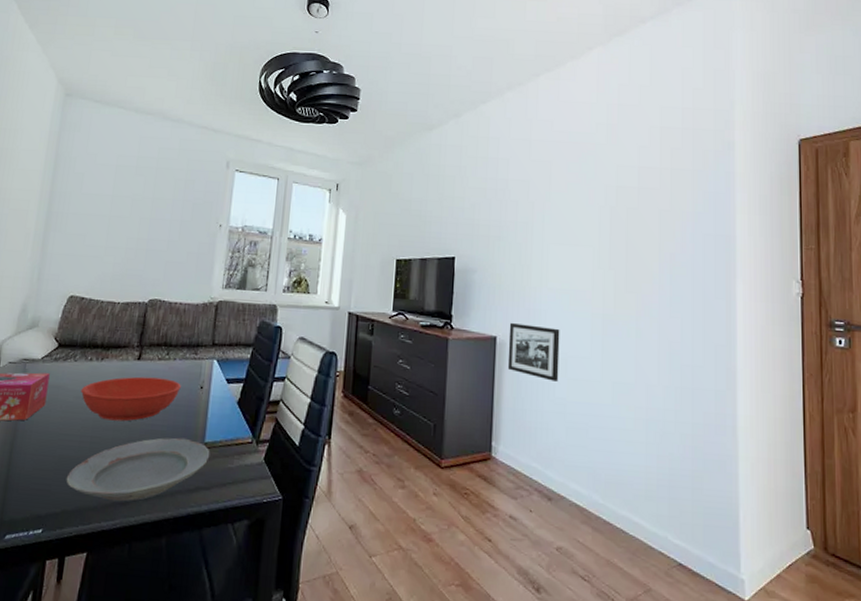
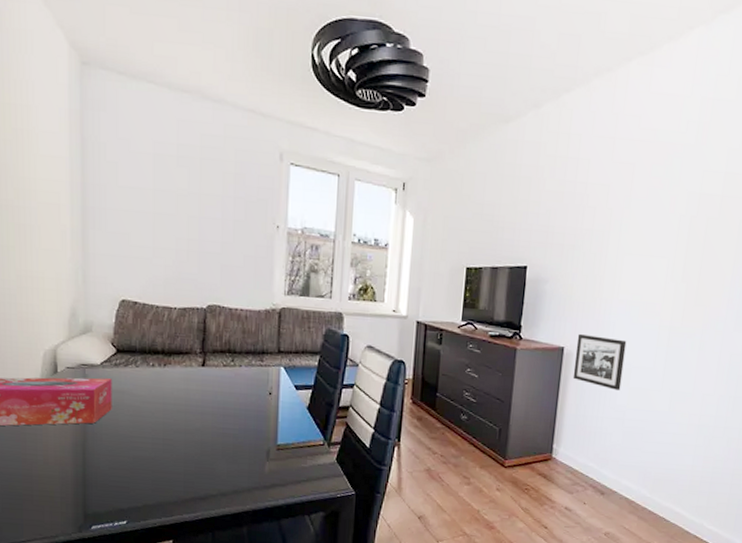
plate: present [66,437,210,502] -> none [143,440,283,497]
bowl: present [80,376,181,422] -> none [146,382,249,425]

